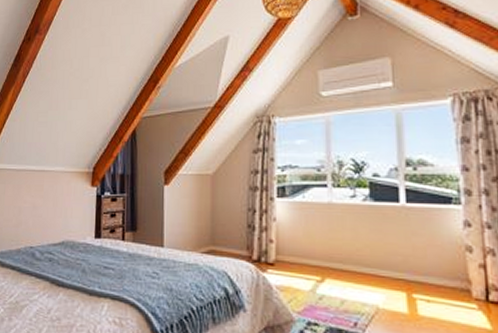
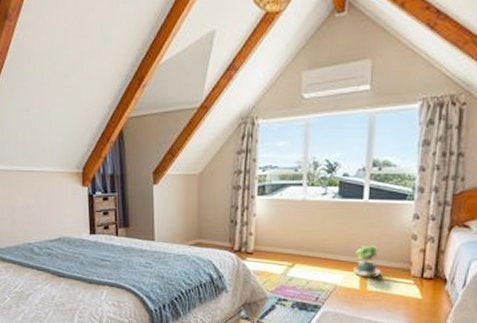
potted plant: none [398,257,433,299] -> present [353,245,381,278]

